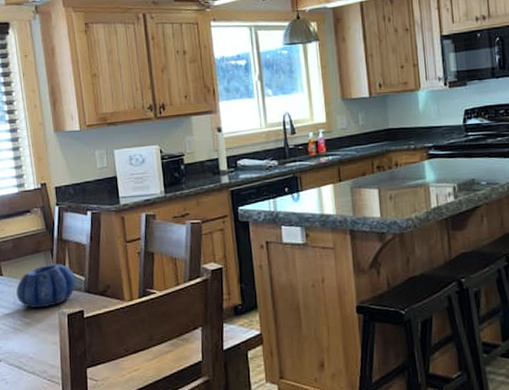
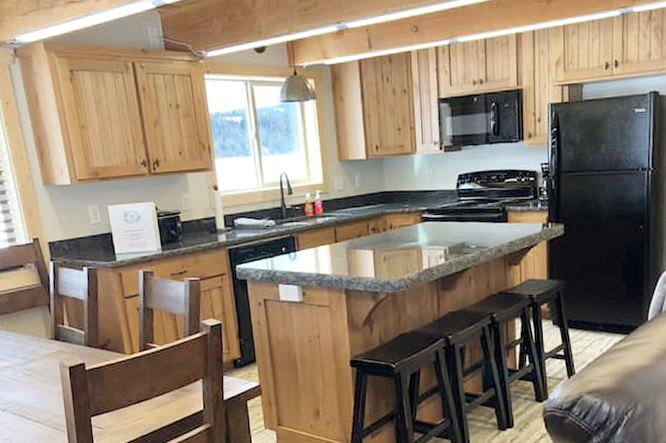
decorative bowl: present [16,263,76,309] -> none [15,318,76,361]

